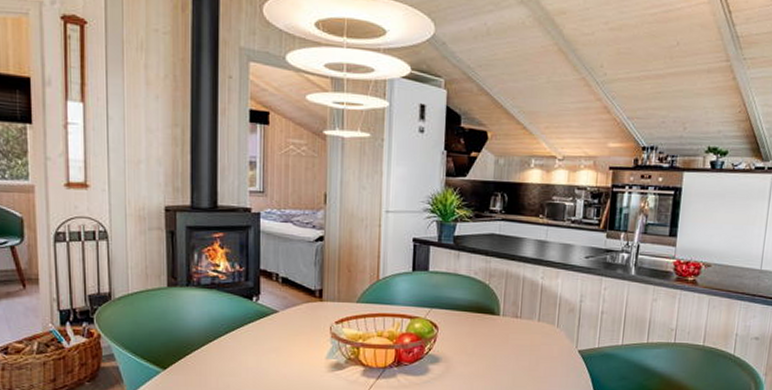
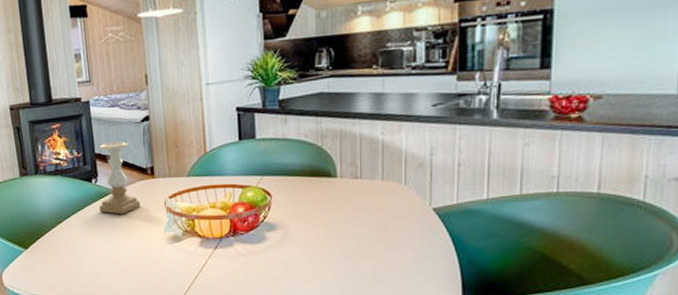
candle holder: none [258,259,305,337] -> present [99,141,141,215]

